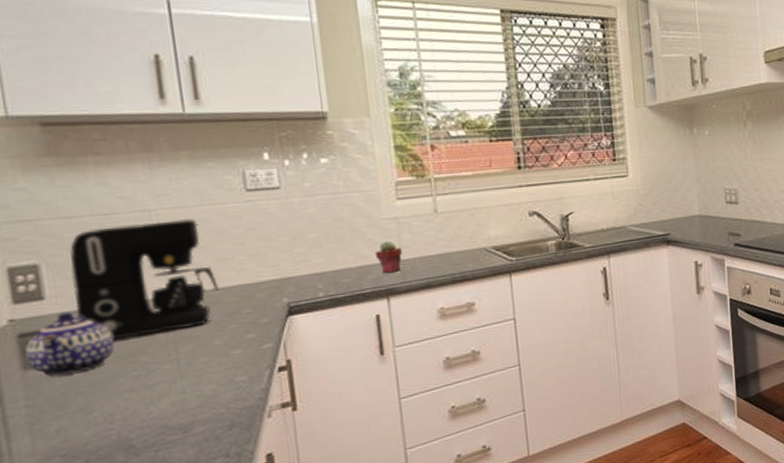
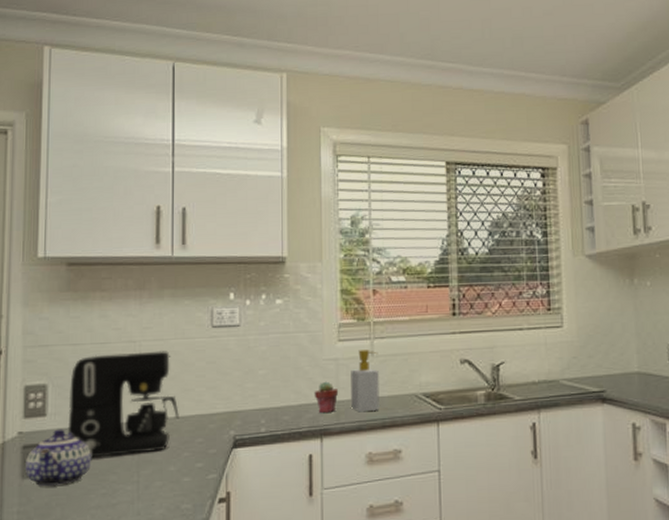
soap bottle: none [413,207,448,270] -> present [351,350,380,412]

